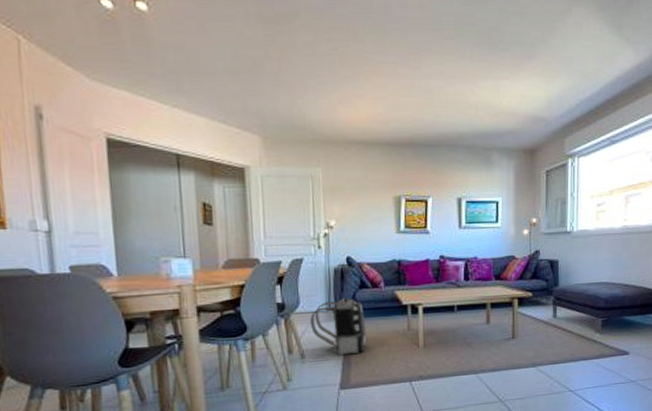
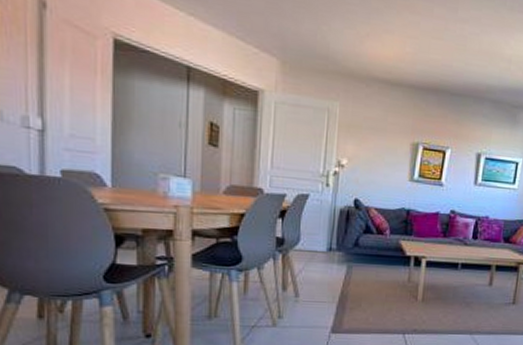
backpack: present [310,298,368,356] -> none [309,241,366,299]

